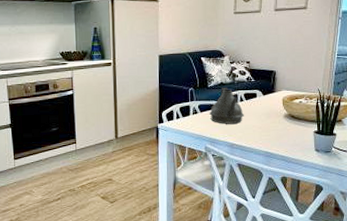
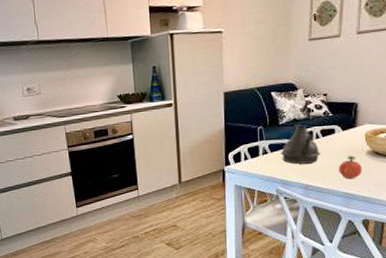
apple: none [259,118,281,140] -> present [338,155,363,179]

